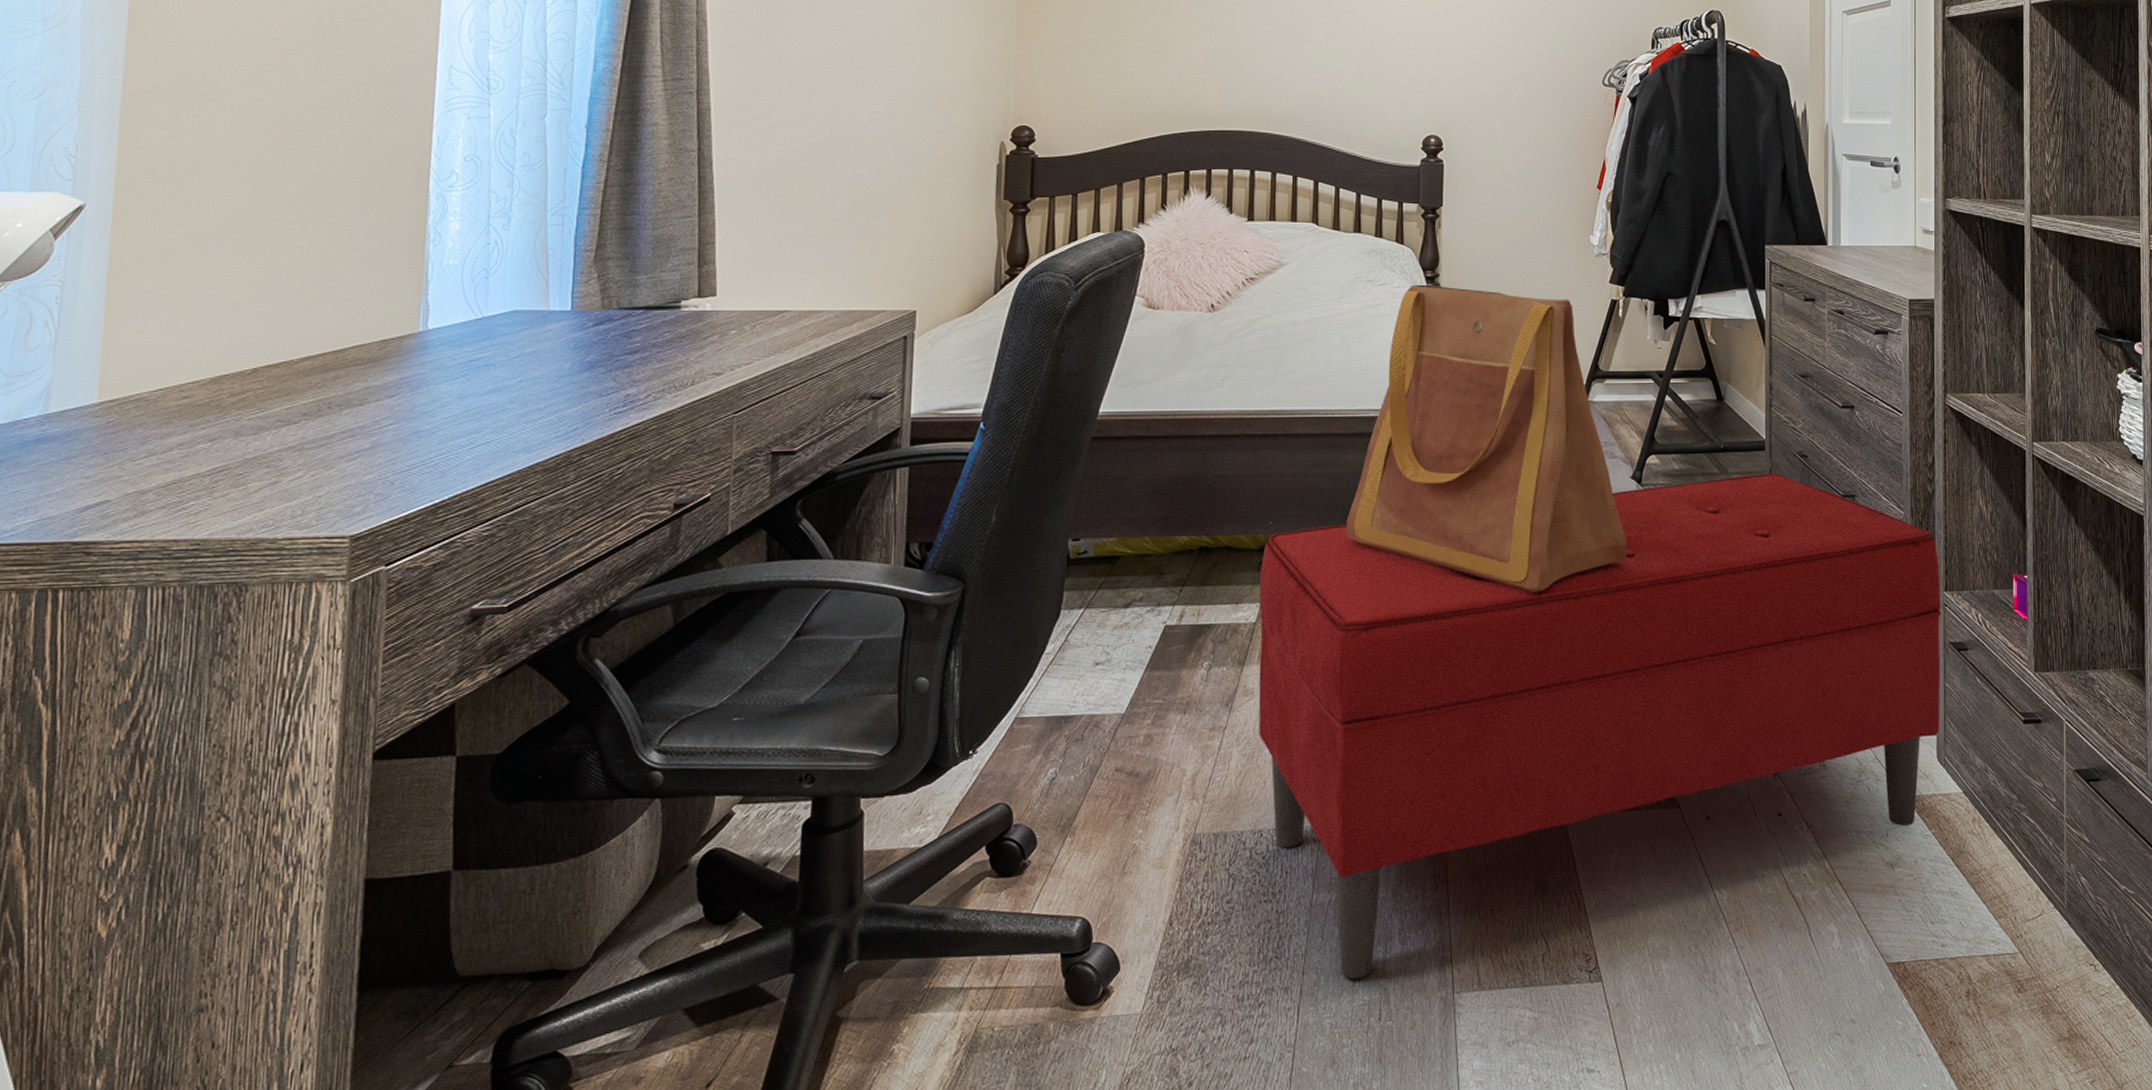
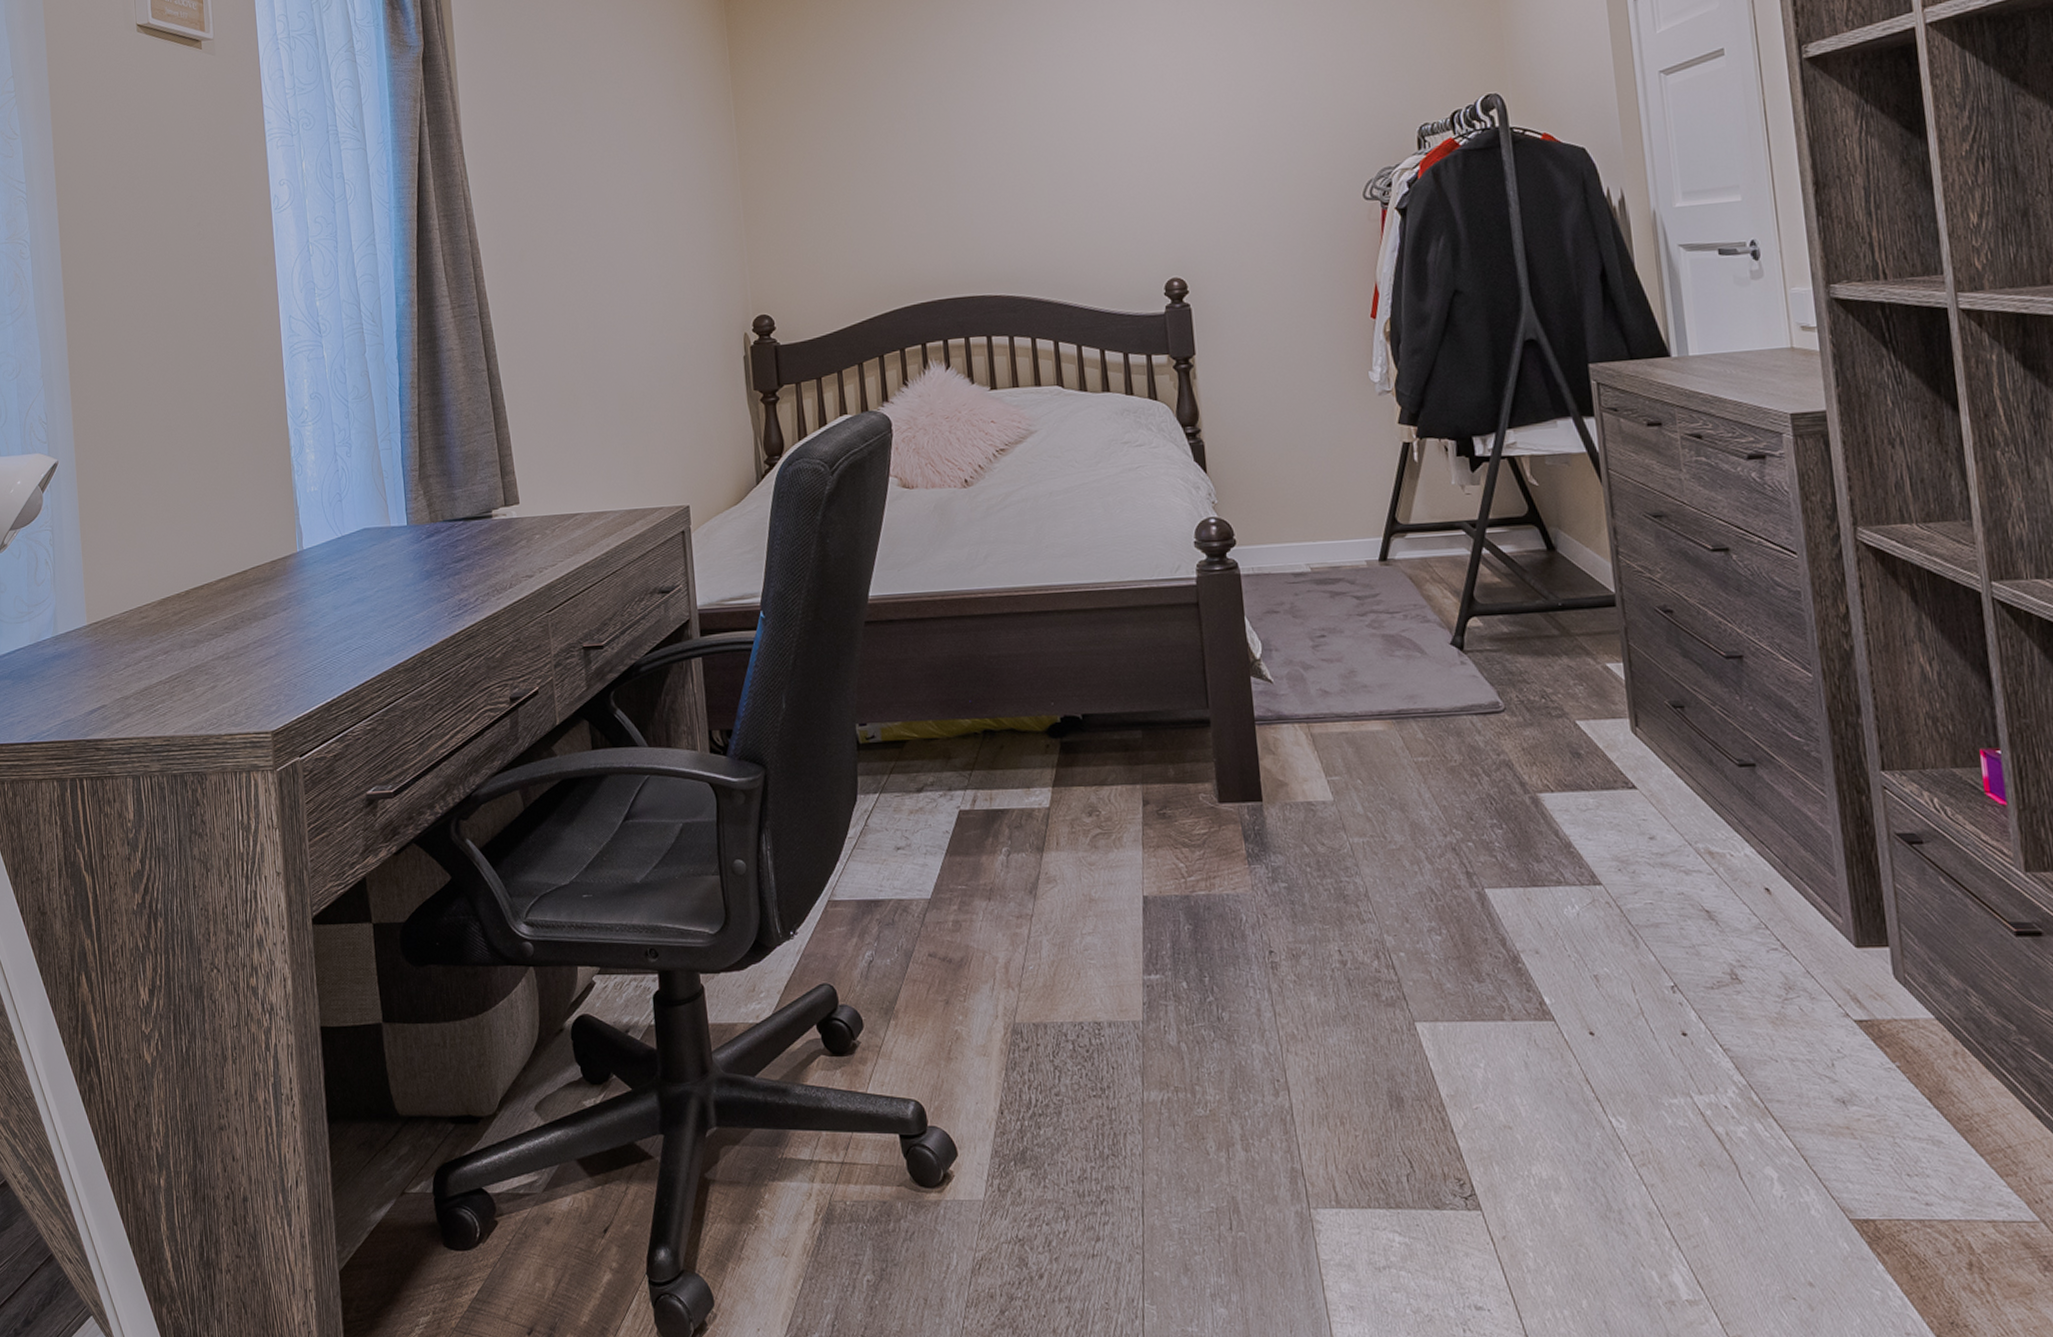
bench: present [1258,474,1942,979] -> none [1048,633,1893,1184]
tote bag: present [1346,284,1628,593] -> none [1131,441,1457,776]

